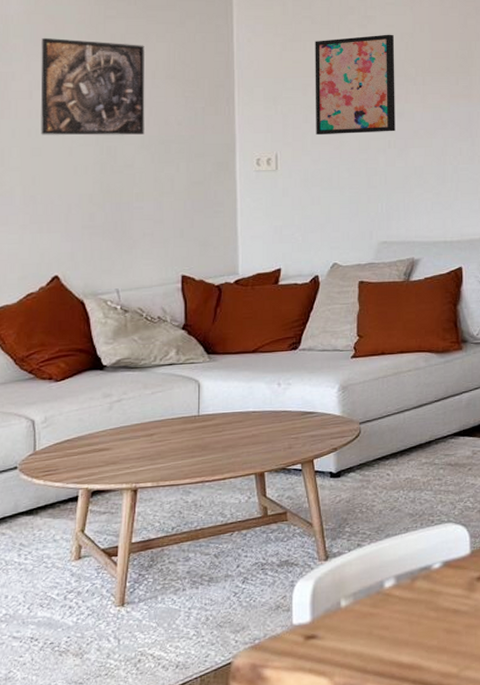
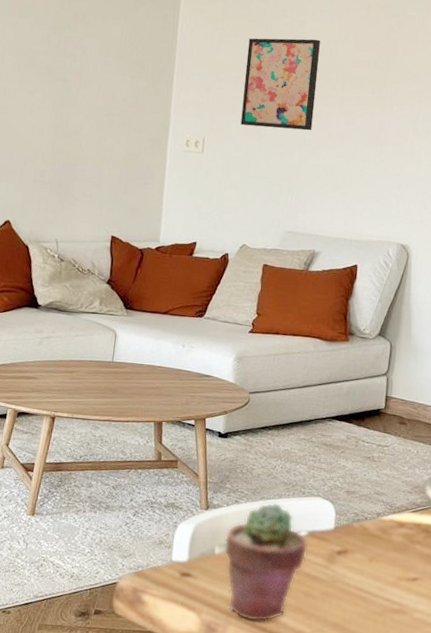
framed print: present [41,37,145,136] -> none [8,9,102,106]
potted succulent: none [350,537,444,674] -> present [224,502,308,622]

